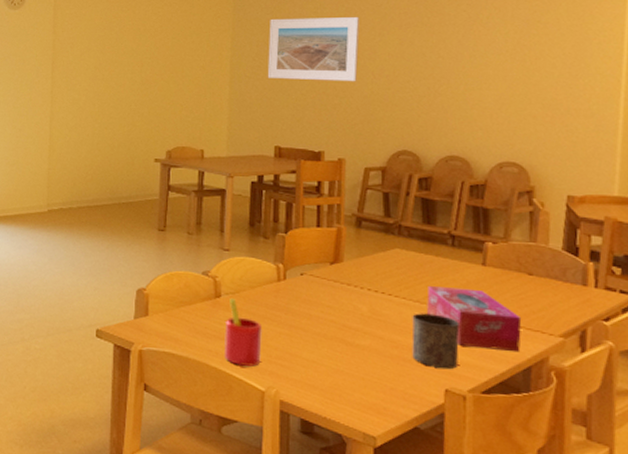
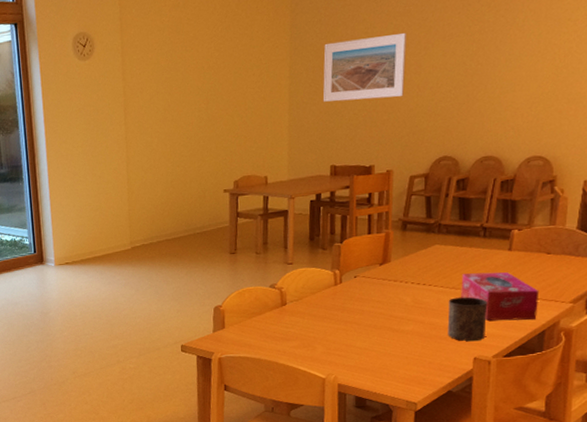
straw: present [225,297,263,367] -> none [290,304,323,360]

